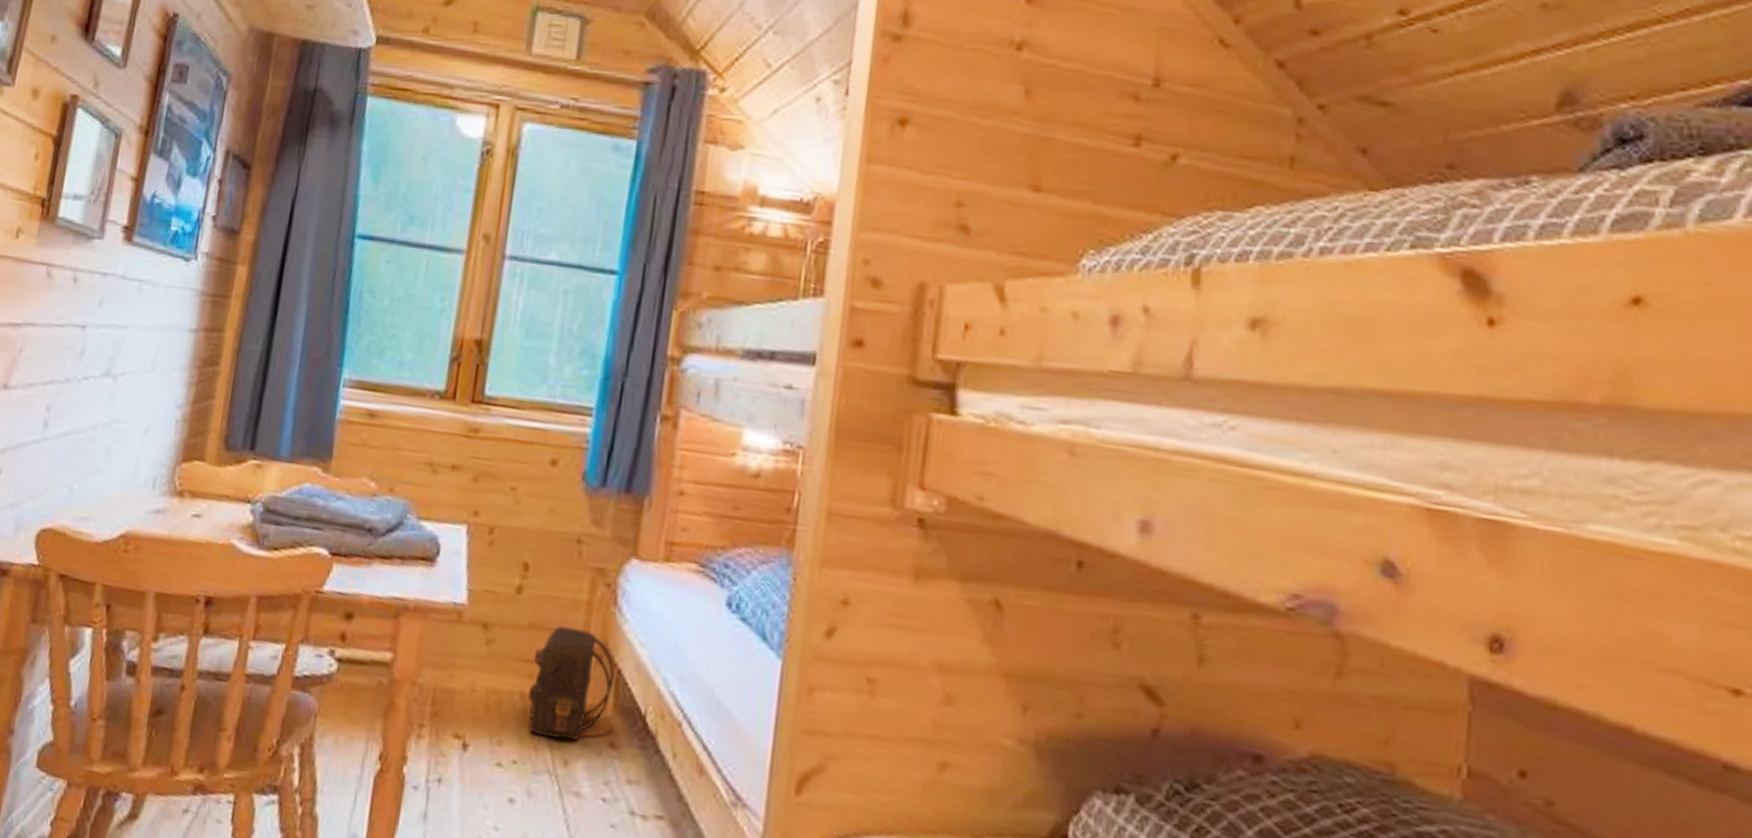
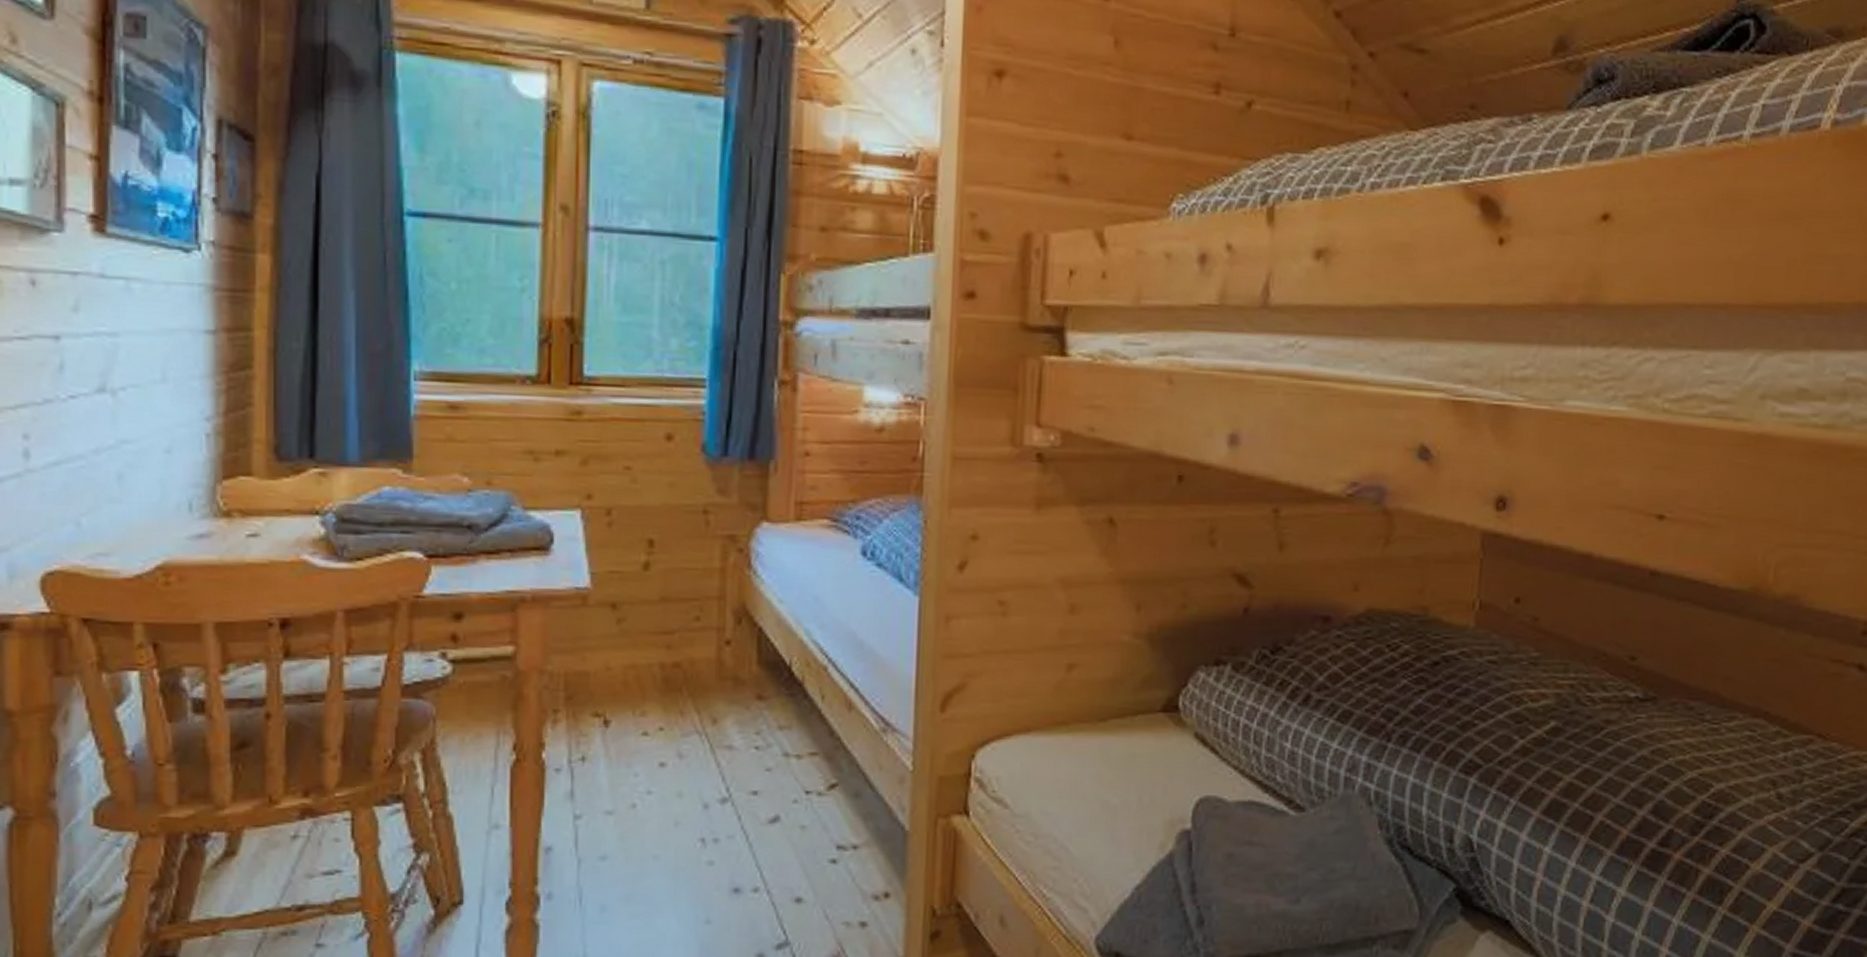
backpack: present [528,624,615,741] -> none [668,594,755,701]

